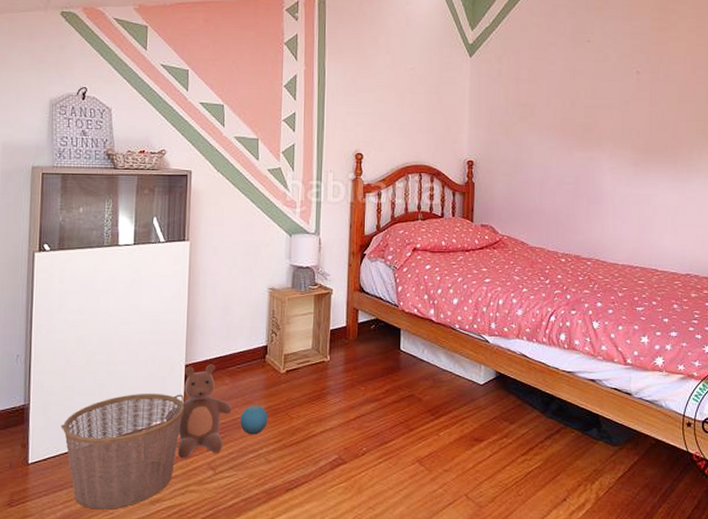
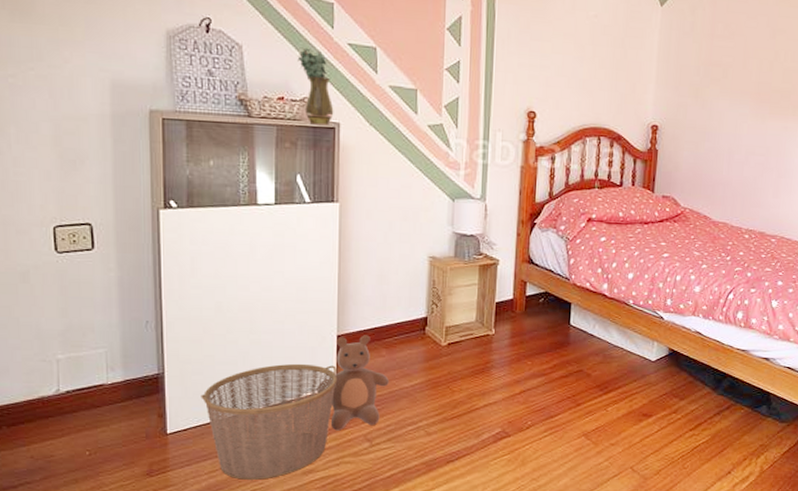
vase: none [157,108,187,174] -> present [297,47,334,126]
ball: present [240,405,268,435] -> none [398,377,428,408]

